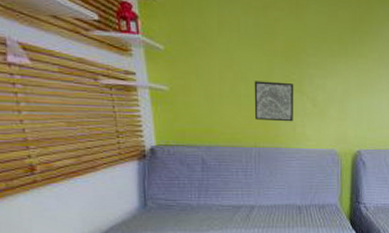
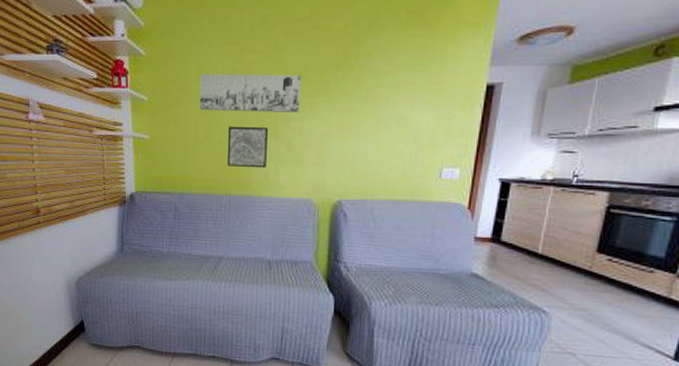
wall art: none [222,26,322,72] -> present [199,73,301,113]

